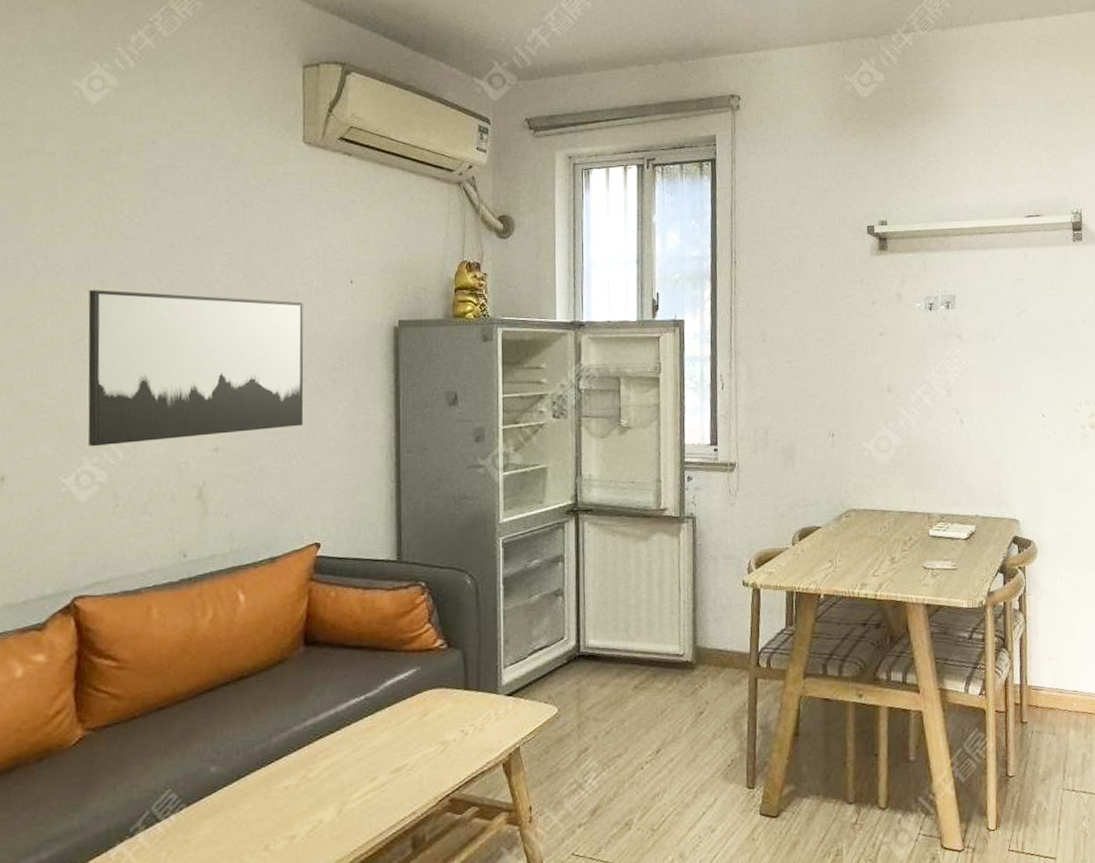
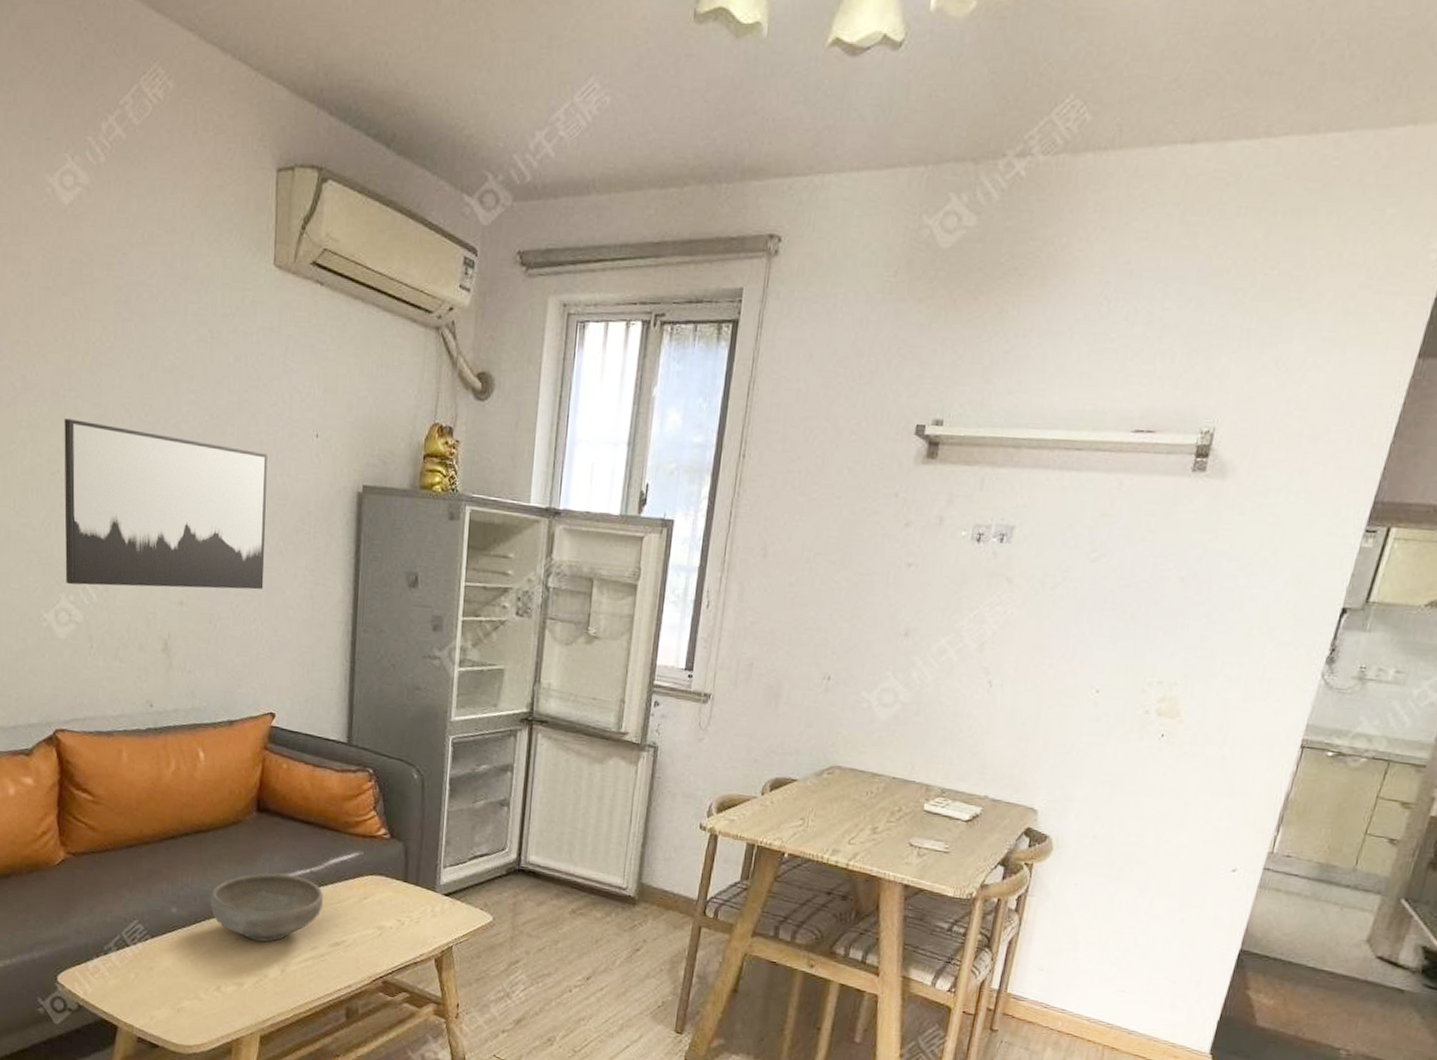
bowl: none [255,705,380,785] -> present [210,873,323,942]

